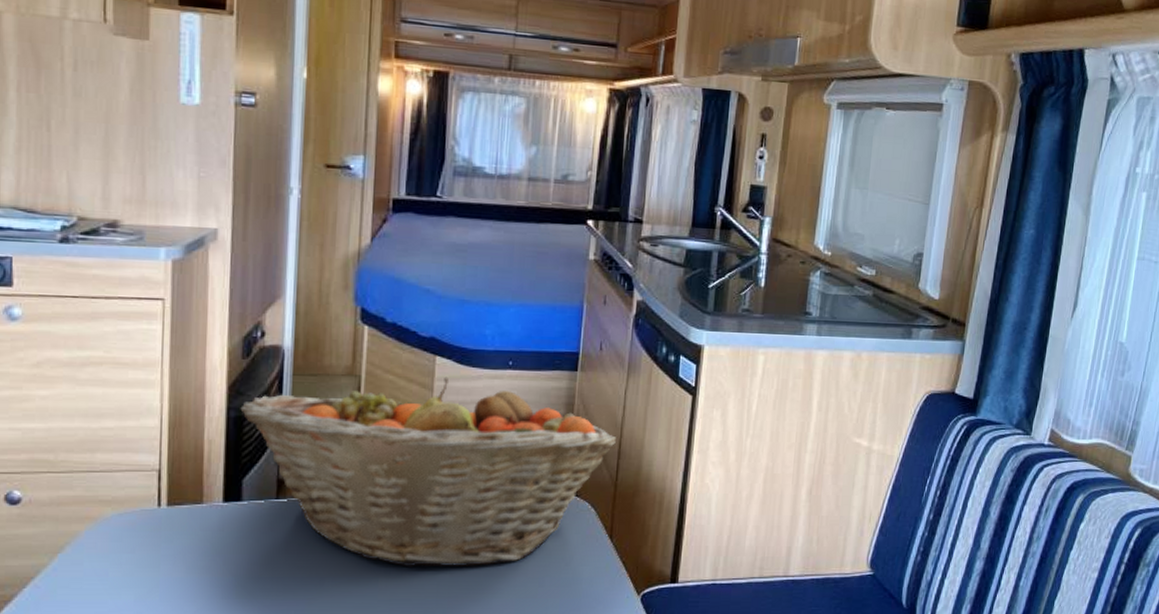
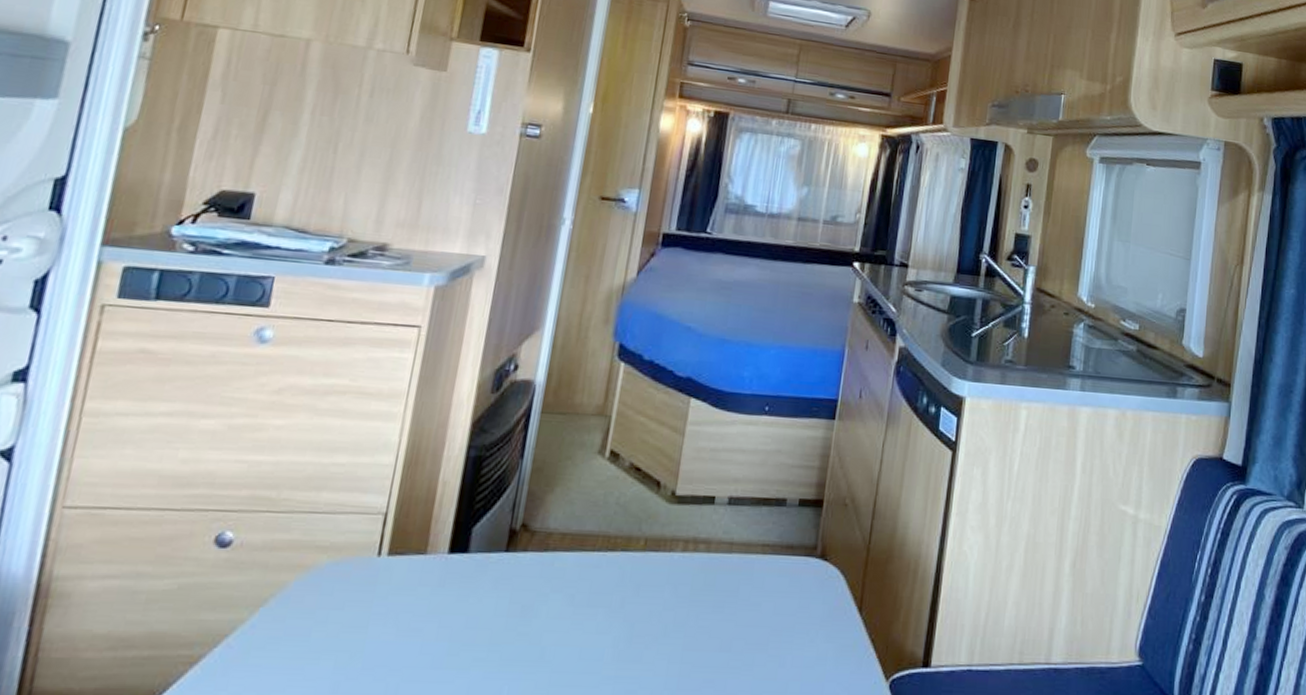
fruit basket: present [240,376,616,567] -> none [481,420,871,639]

